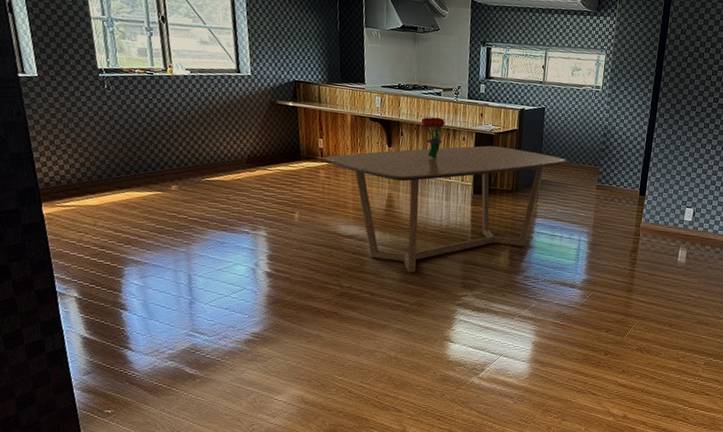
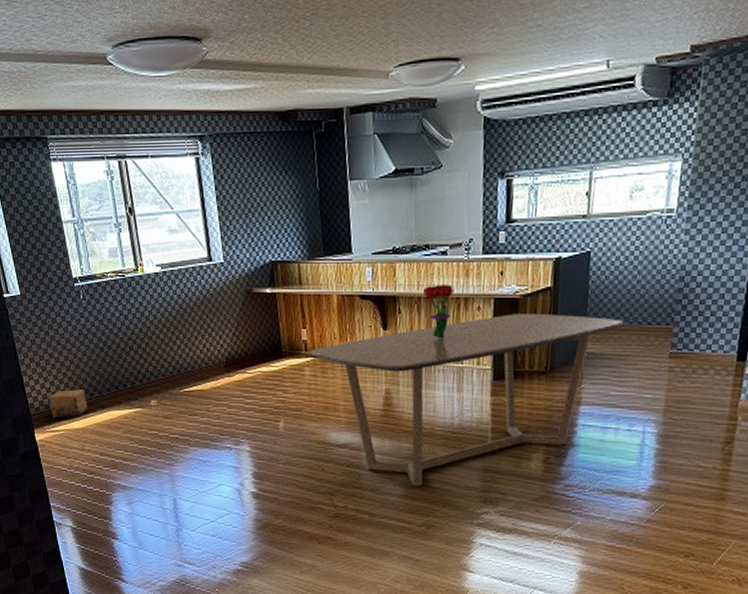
cardboard box: none [61,169,104,195] -> present [49,389,88,418]

